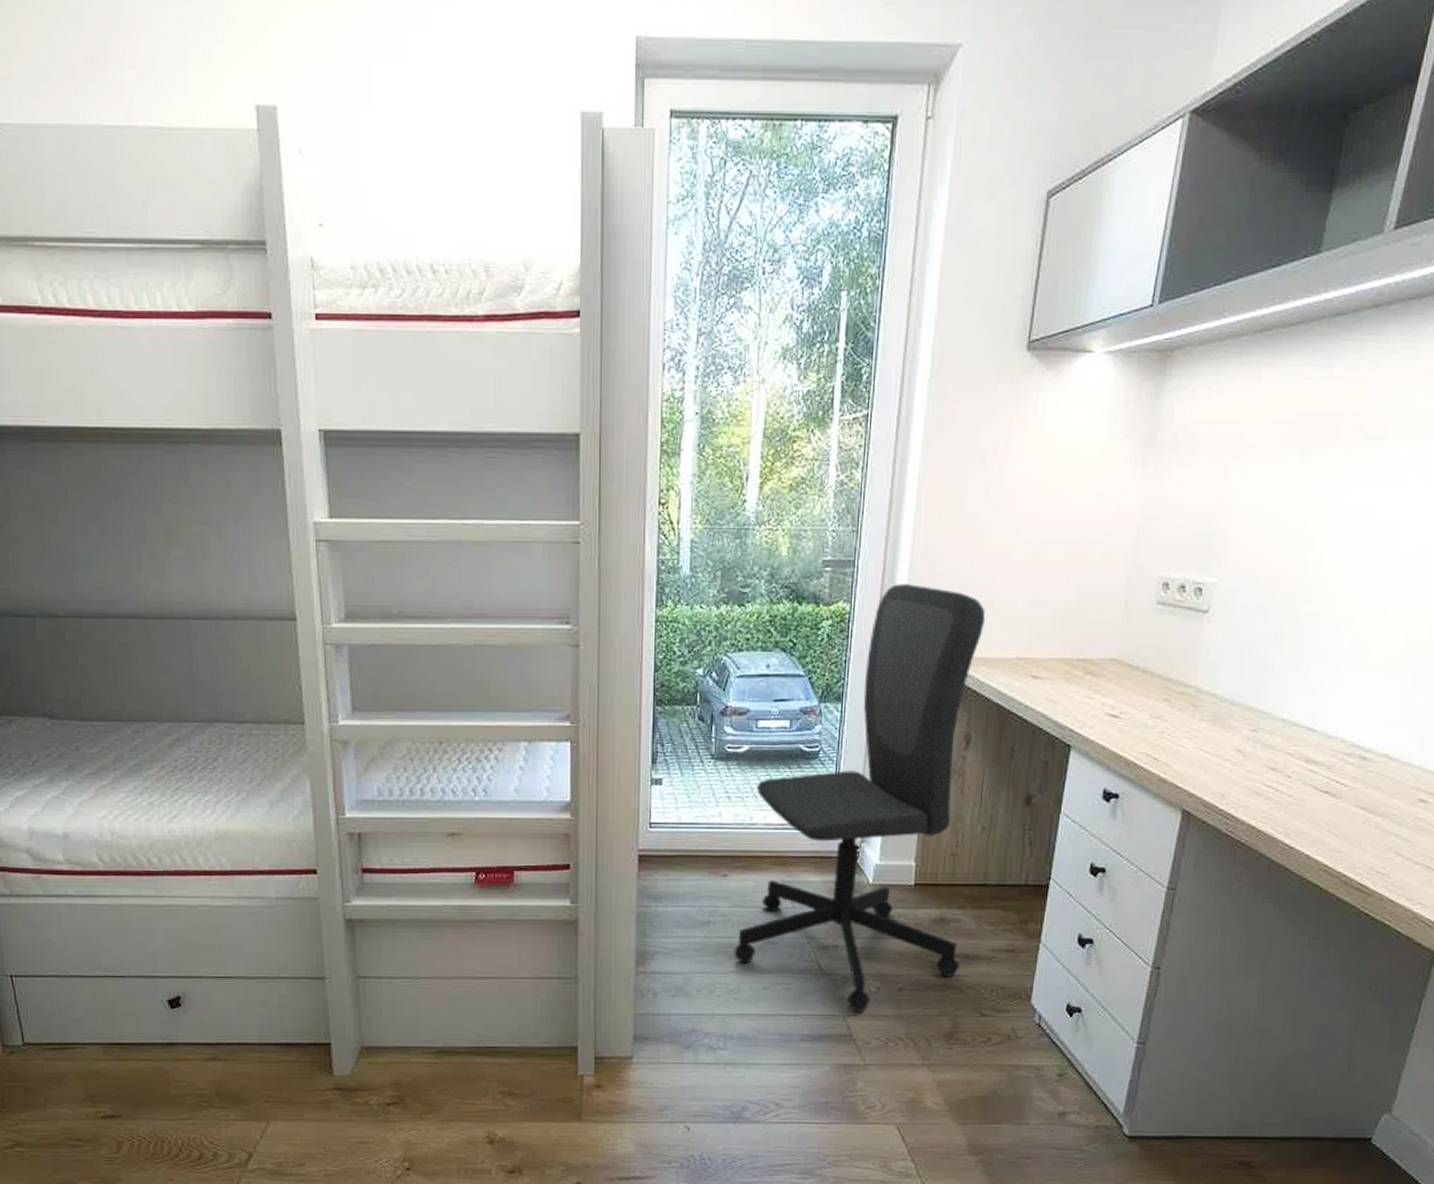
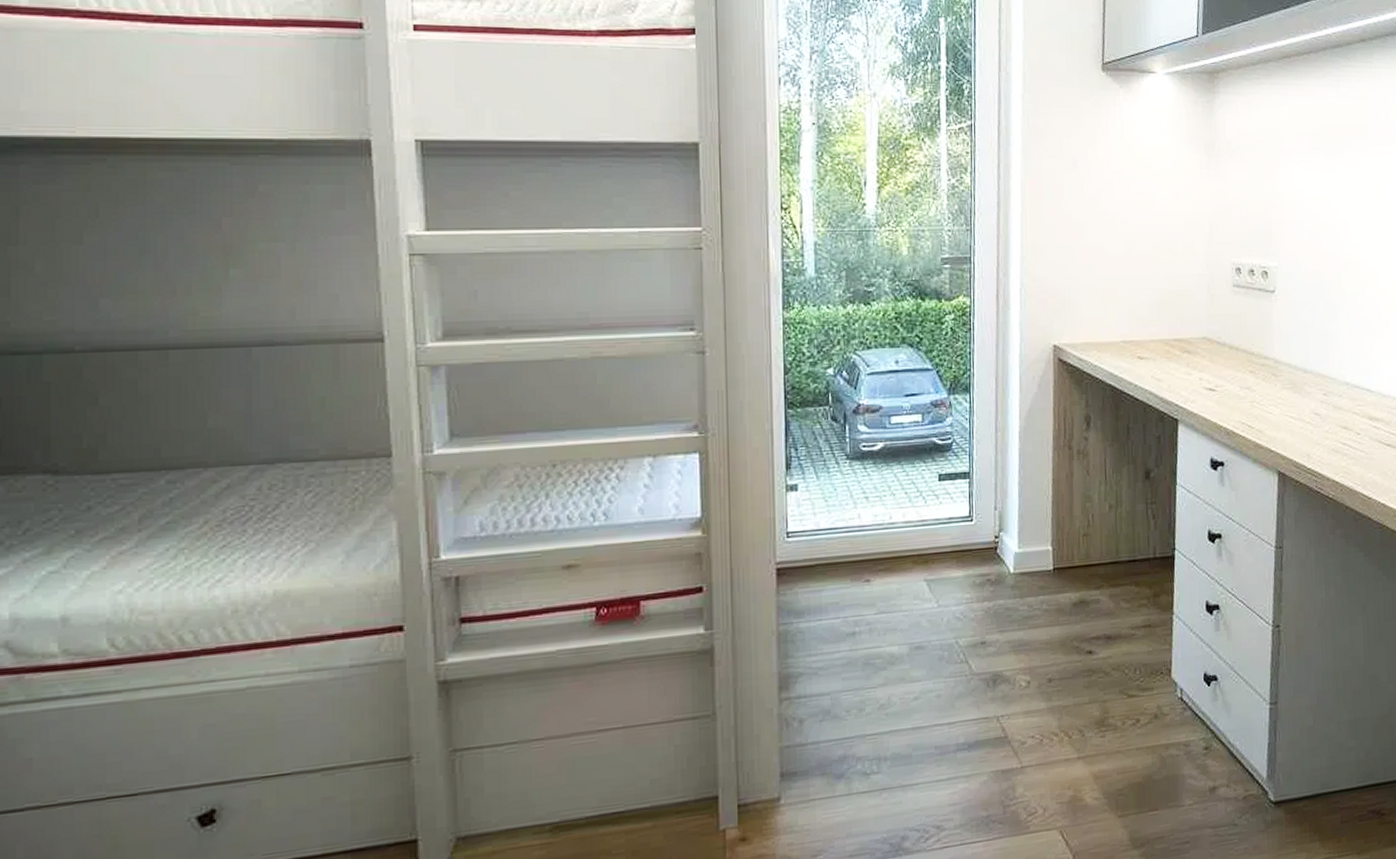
office chair: present [733,584,986,1014] -> none [881,277,1103,712]

